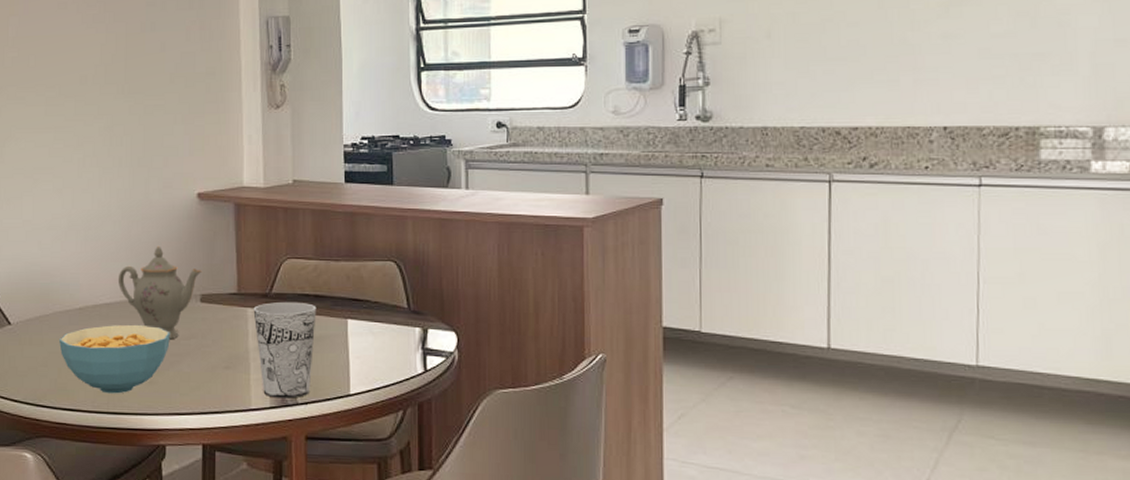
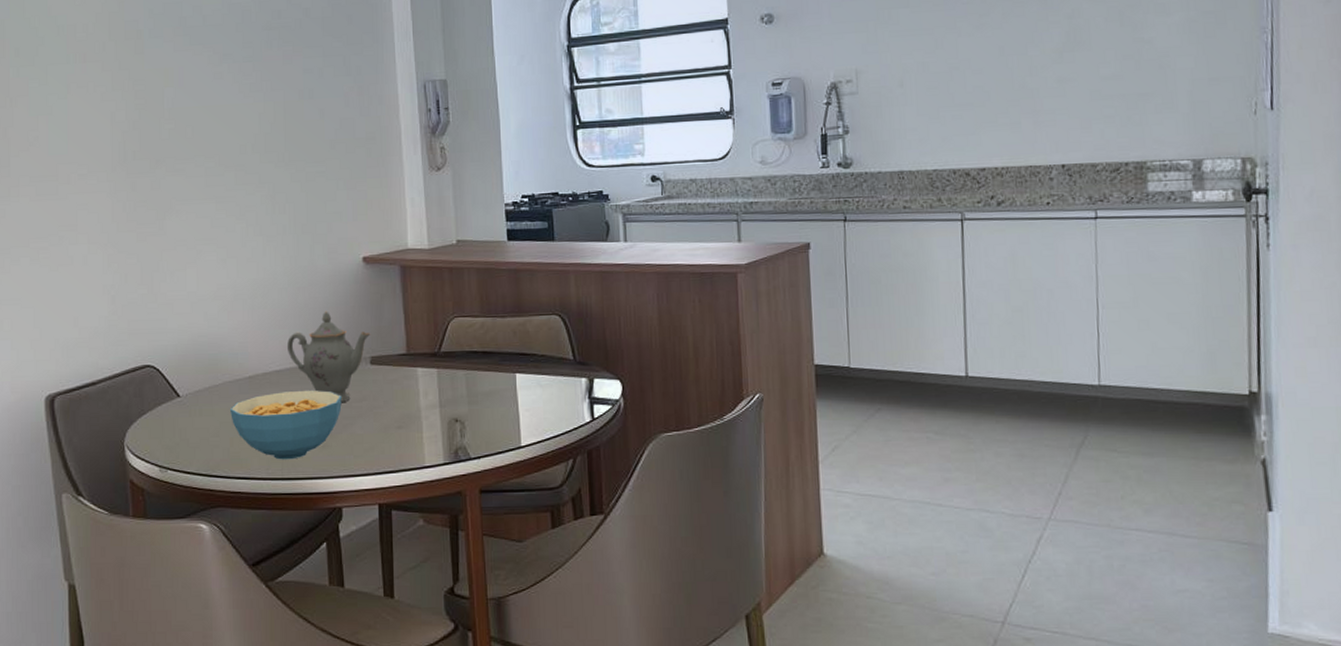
cup: present [253,301,317,399] -> none [423,359,485,454]

